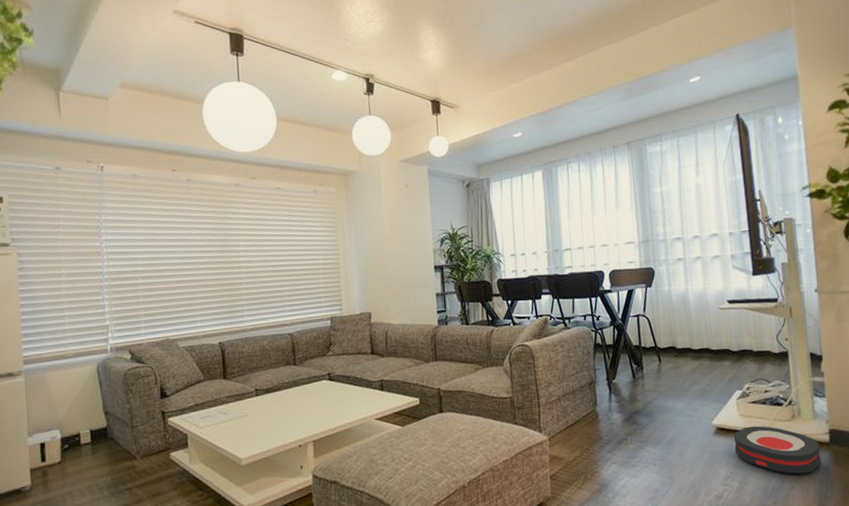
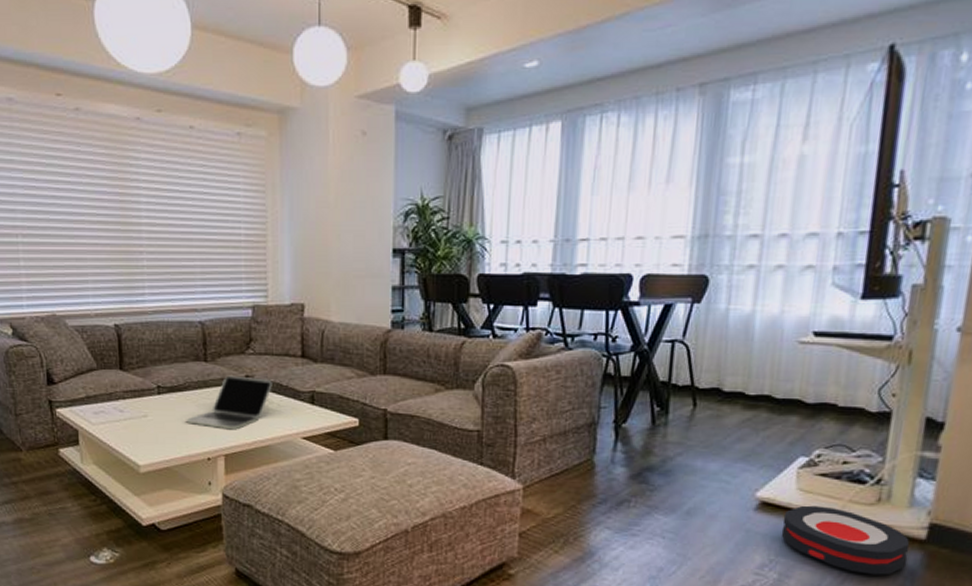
laptop: none [280,374,350,419] -> present [186,375,272,430]

